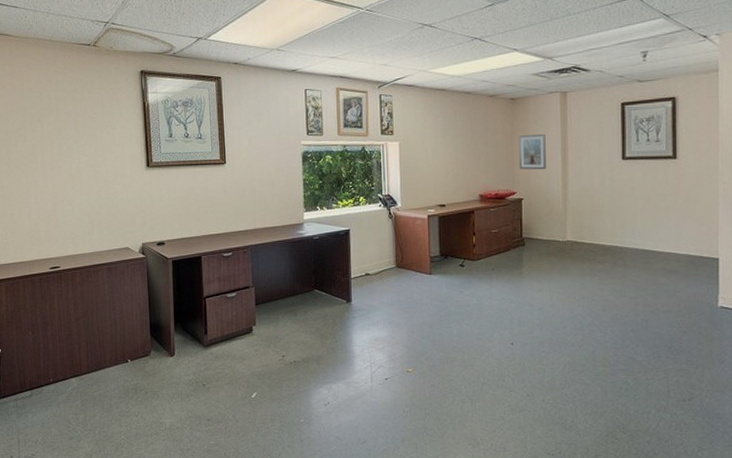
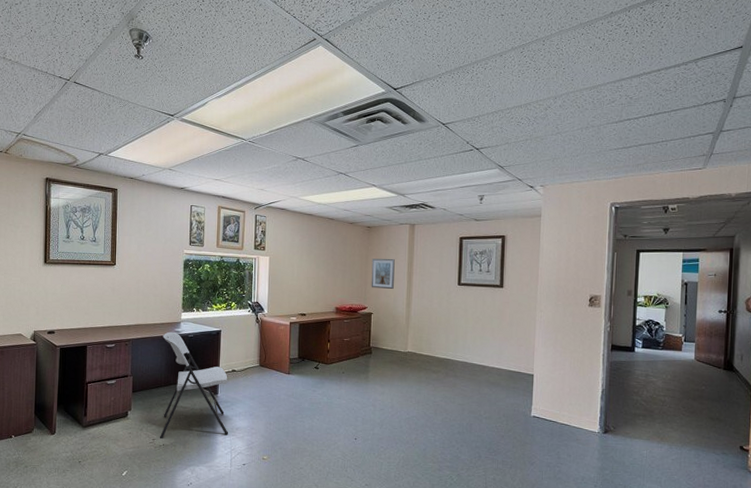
chair: none [284,234,366,356] -> present [159,331,228,439]

